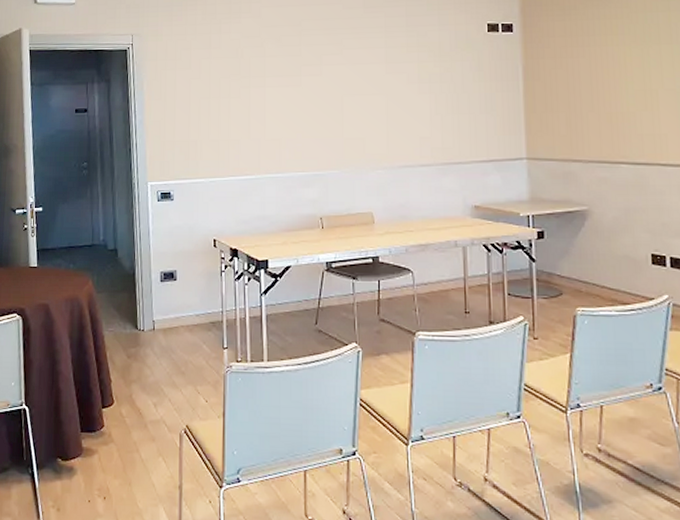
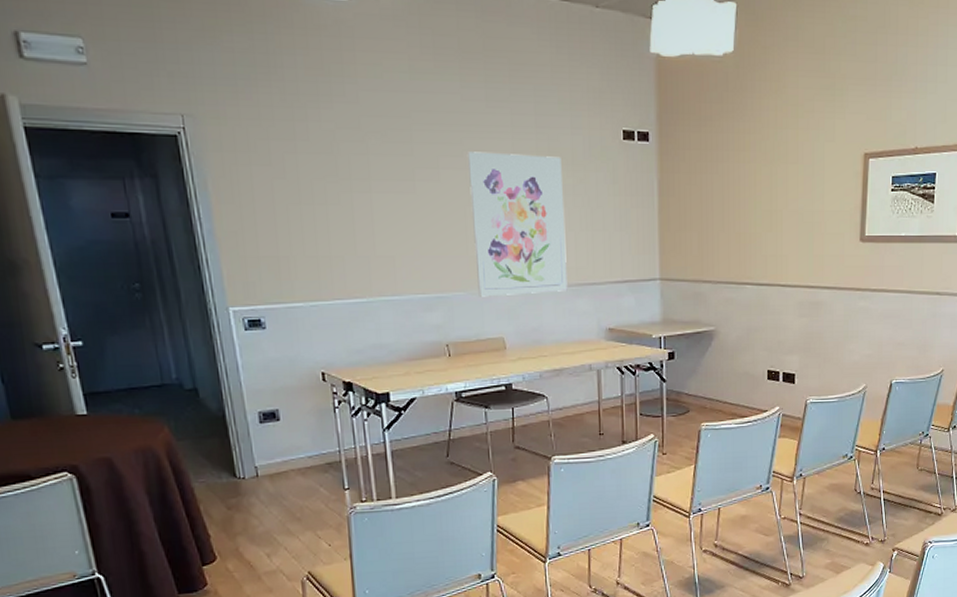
wall art: none [345,49,434,175] -> present [466,151,568,297]

